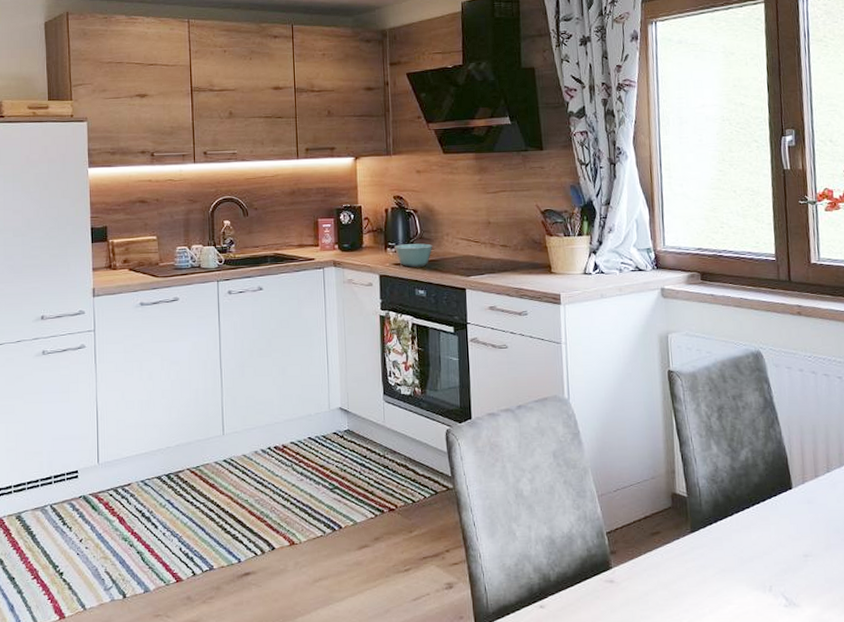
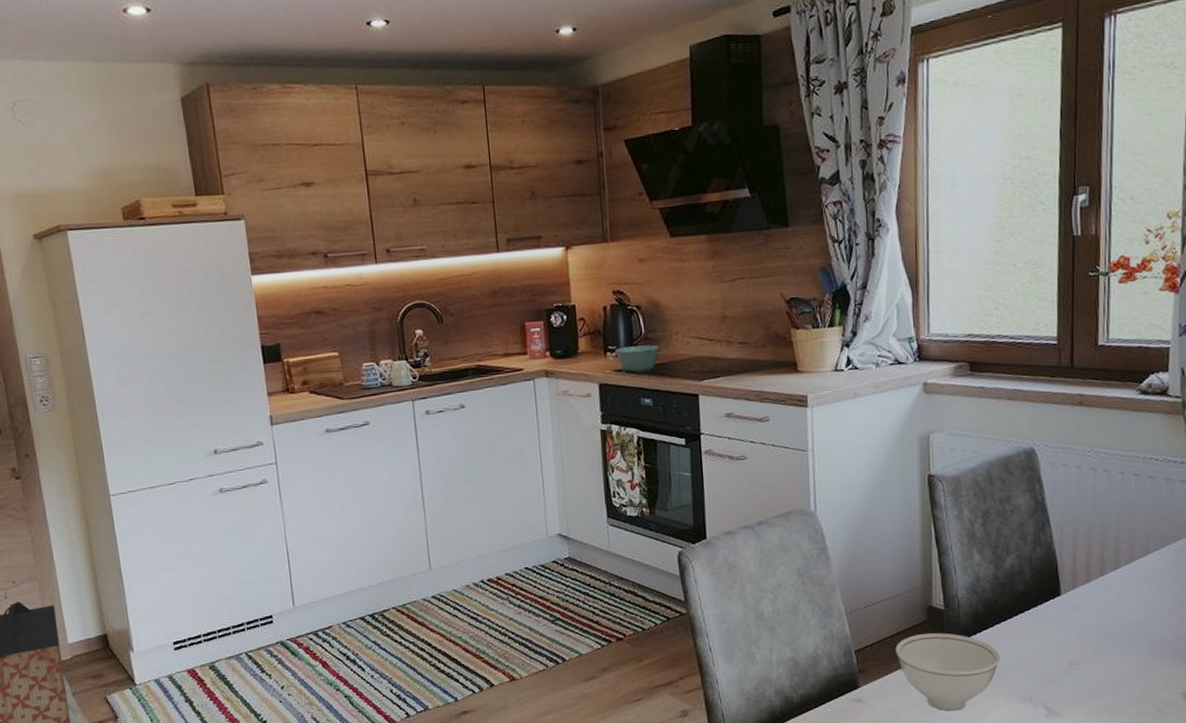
bowl: none [643,518,740,597] -> present [895,632,1000,711]

